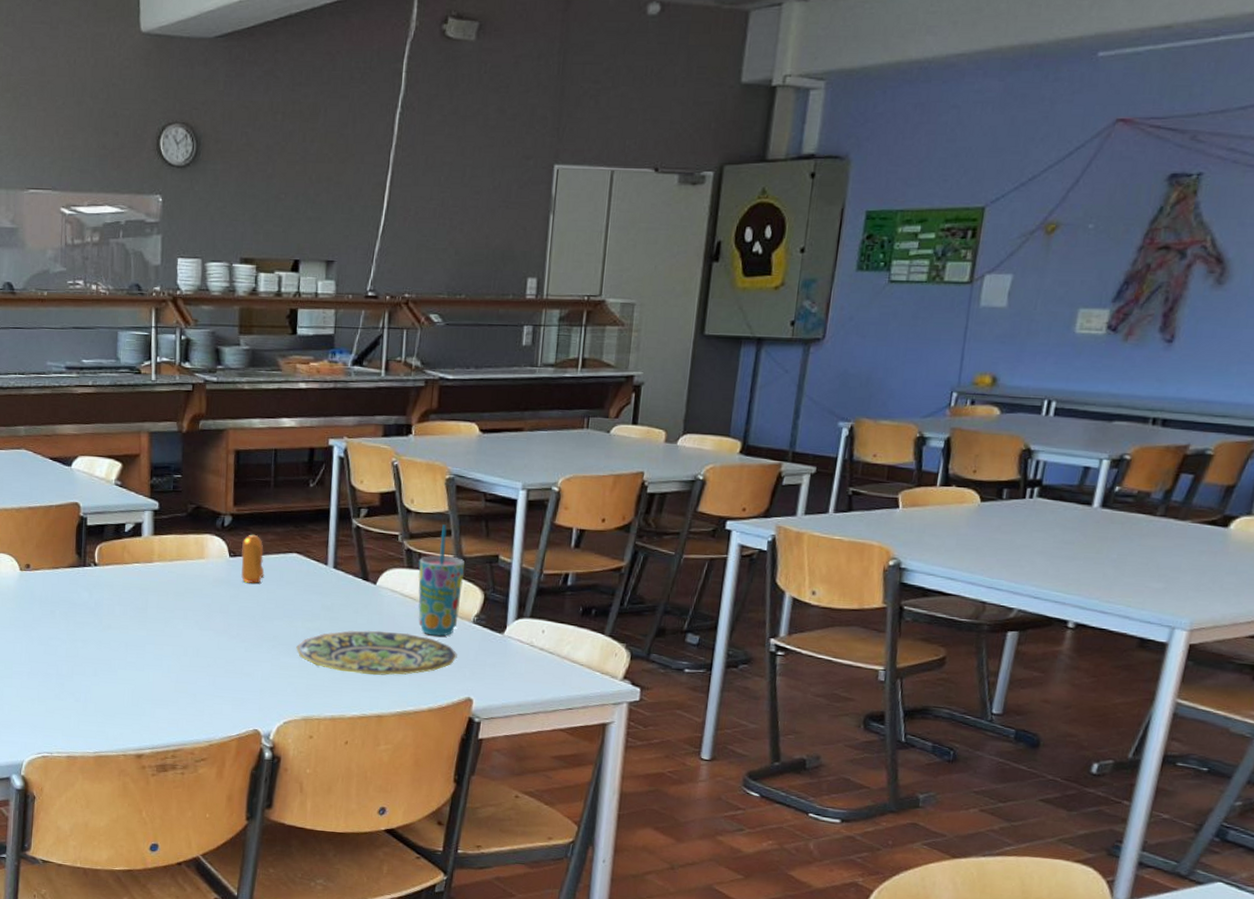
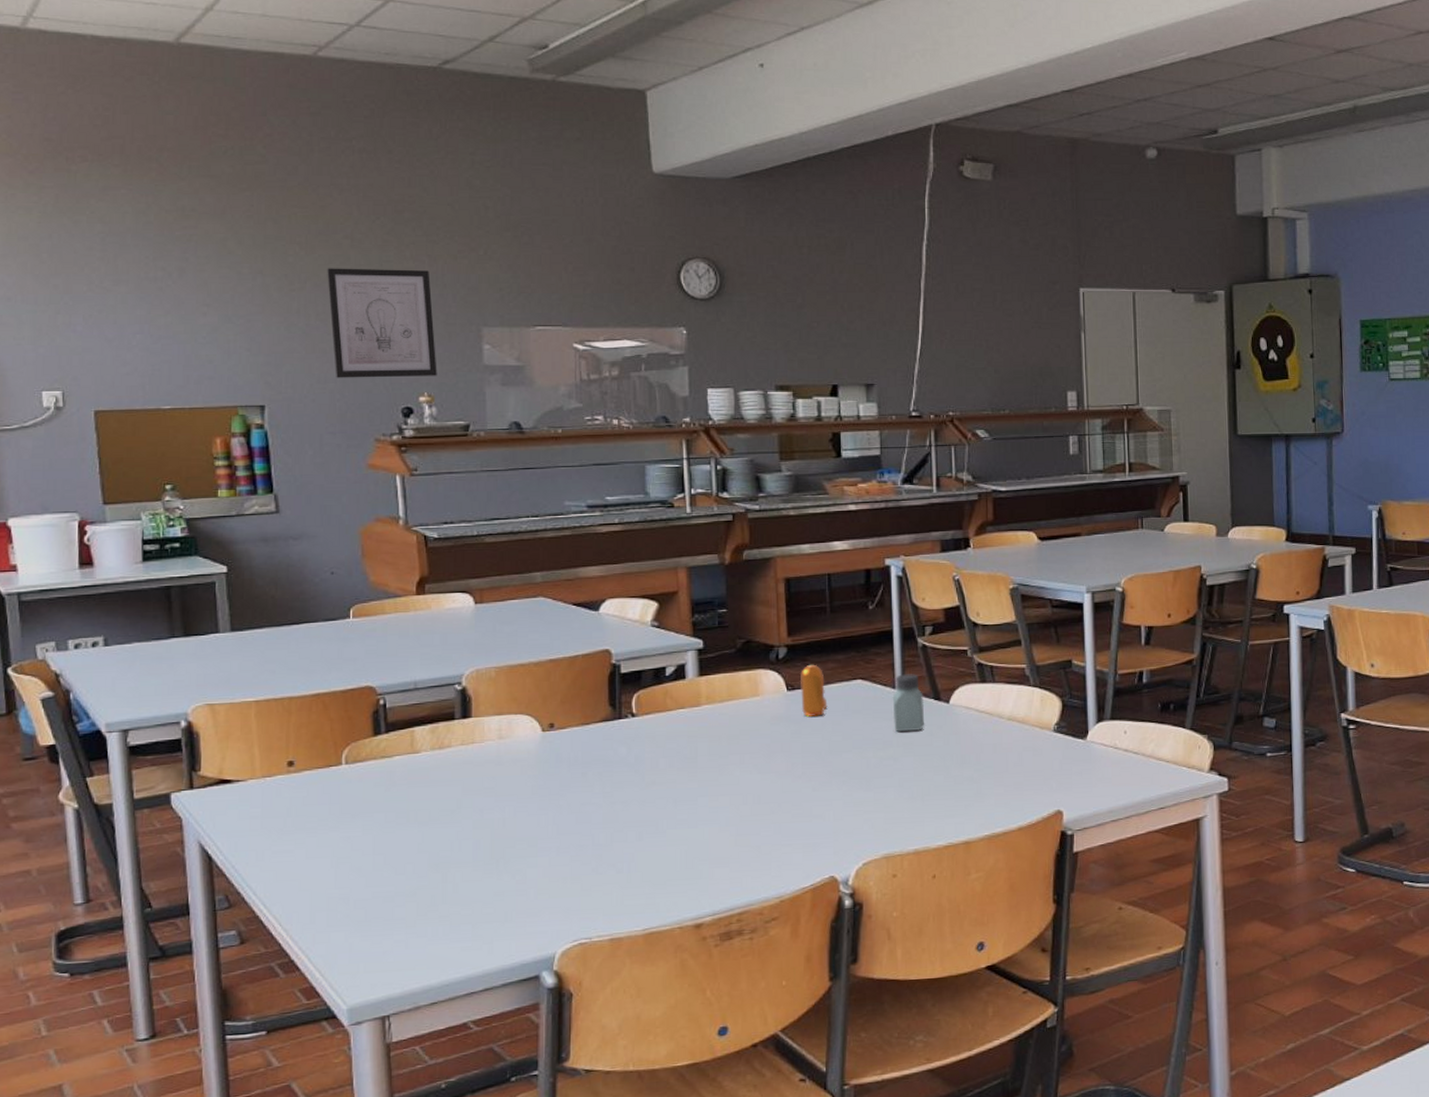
plate: present [296,630,457,675] -> none [869,750,1042,800]
saltshaker: none [322,552,353,608] -> present [892,674,924,732]
cup: present [418,524,465,636] -> none [991,634,1040,750]

